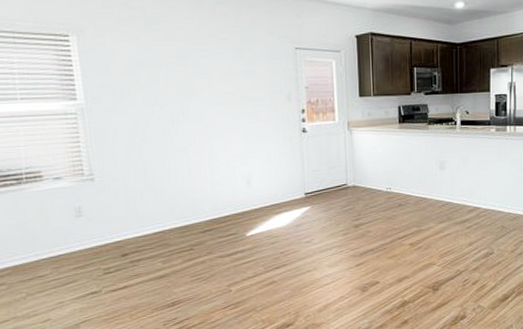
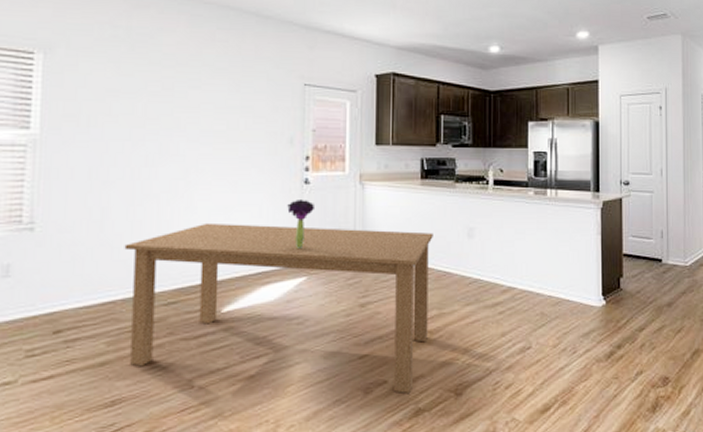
dining table: none [165,167,411,290] -> present [124,222,433,393]
bouquet: none [290,145,313,186] -> present [287,200,316,250]

